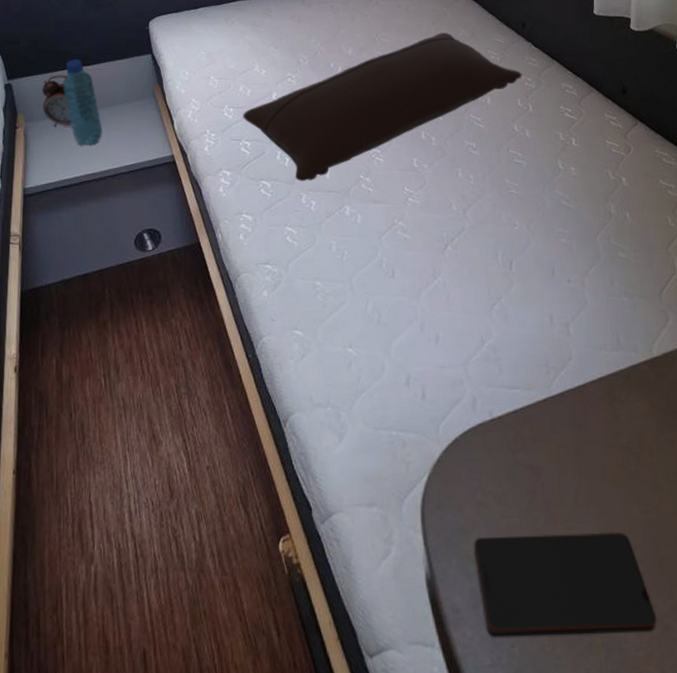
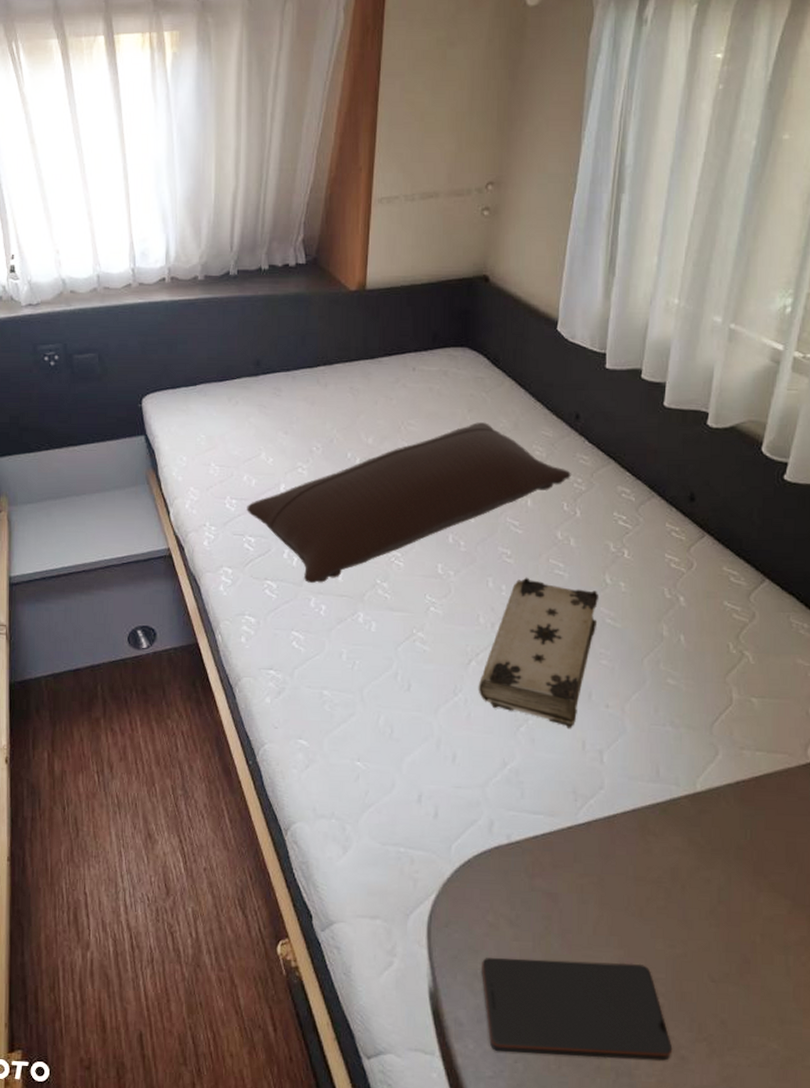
alarm clock: present [42,75,72,127] -> none [25,455,59,512]
water bottle: present [62,59,102,145] -> none [47,438,92,533]
book: none [454,167,555,304] -> present [478,577,600,728]

